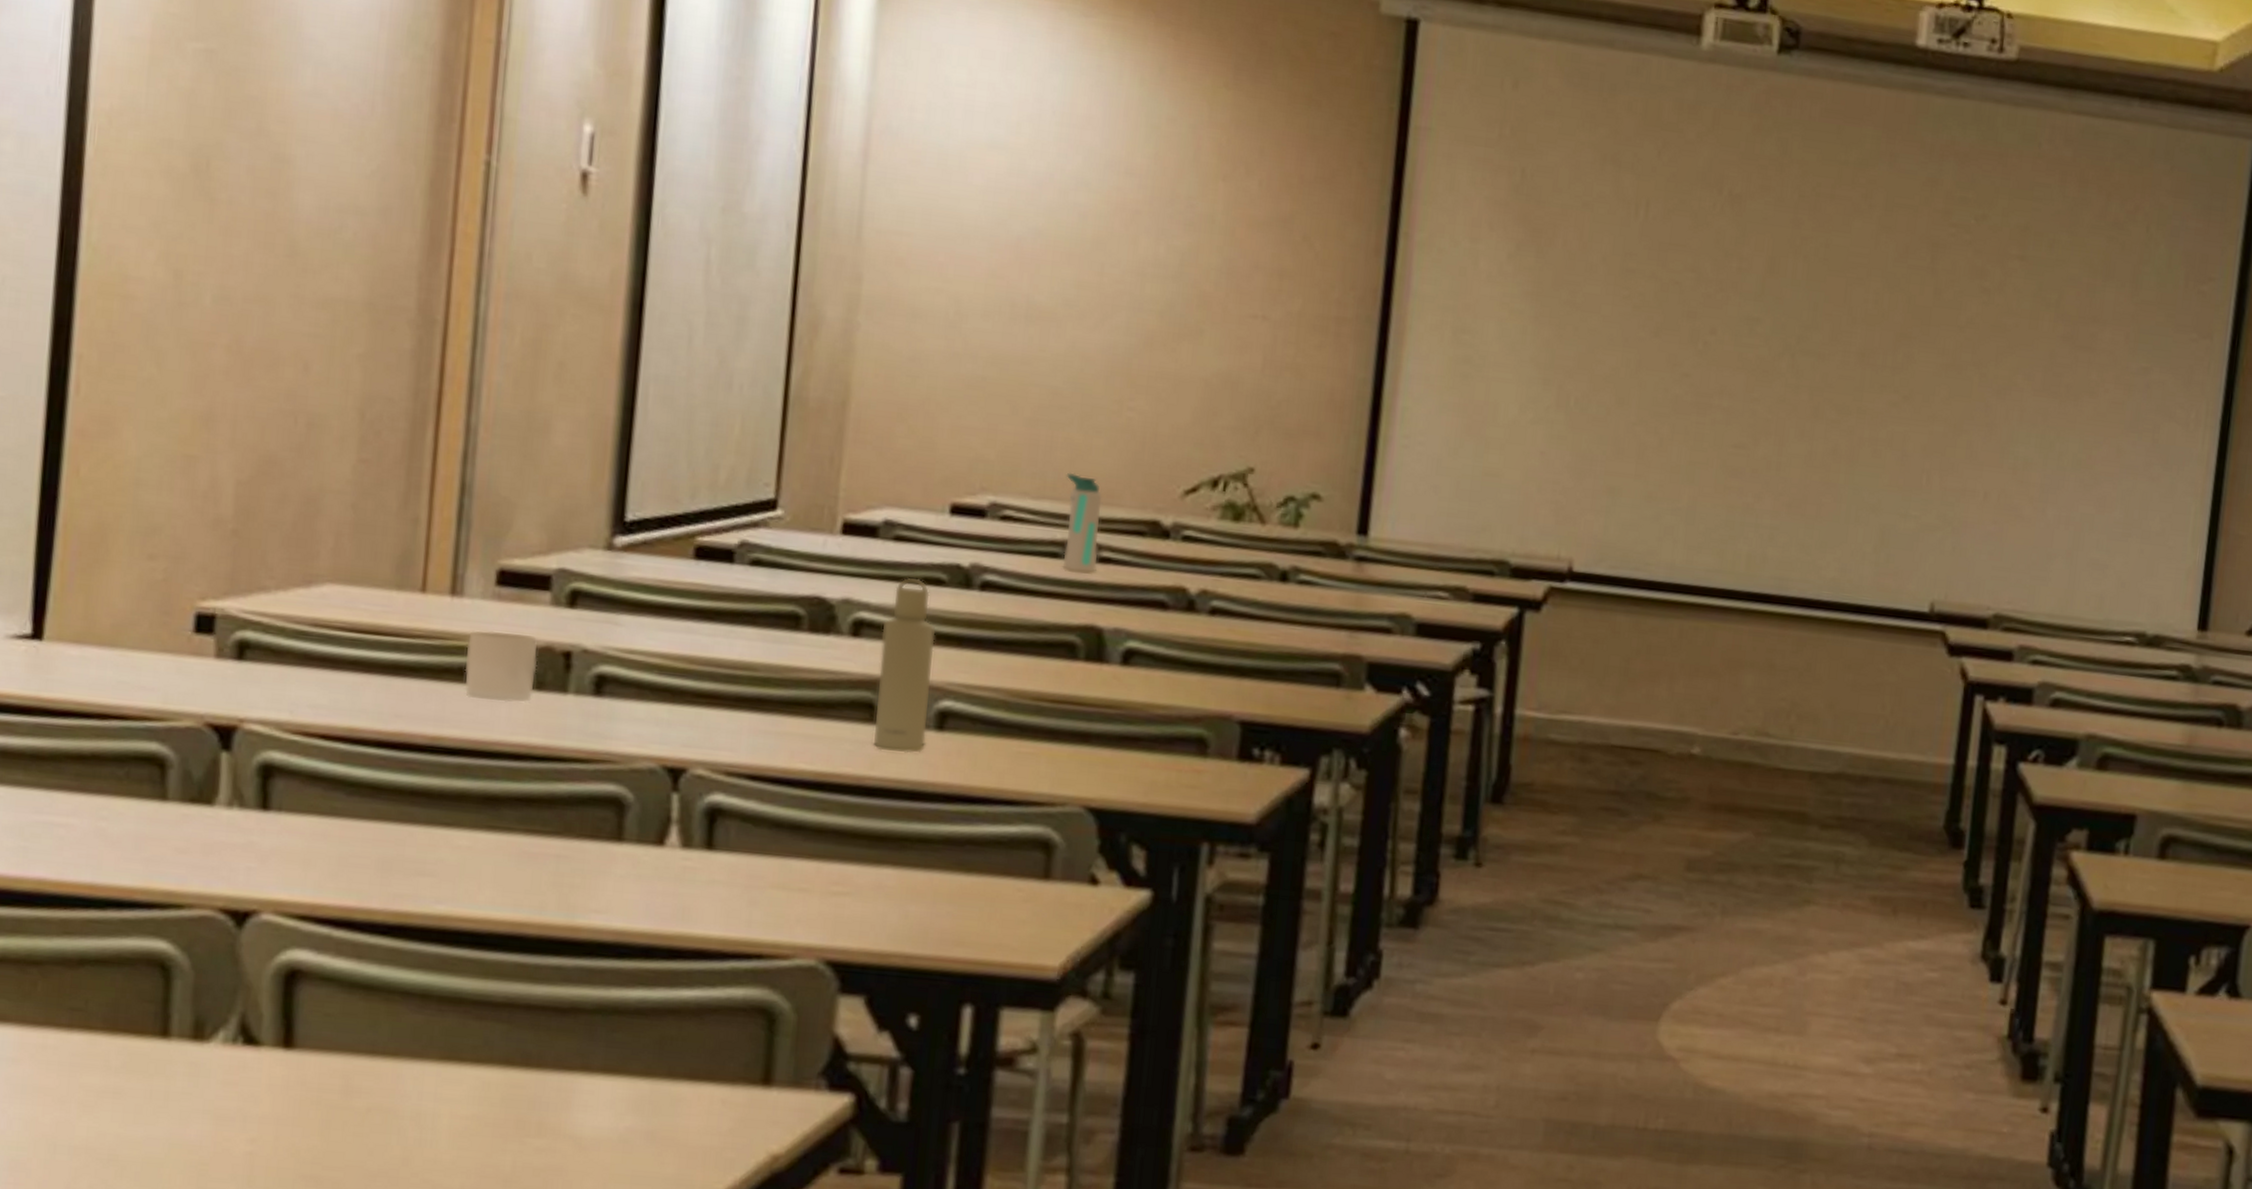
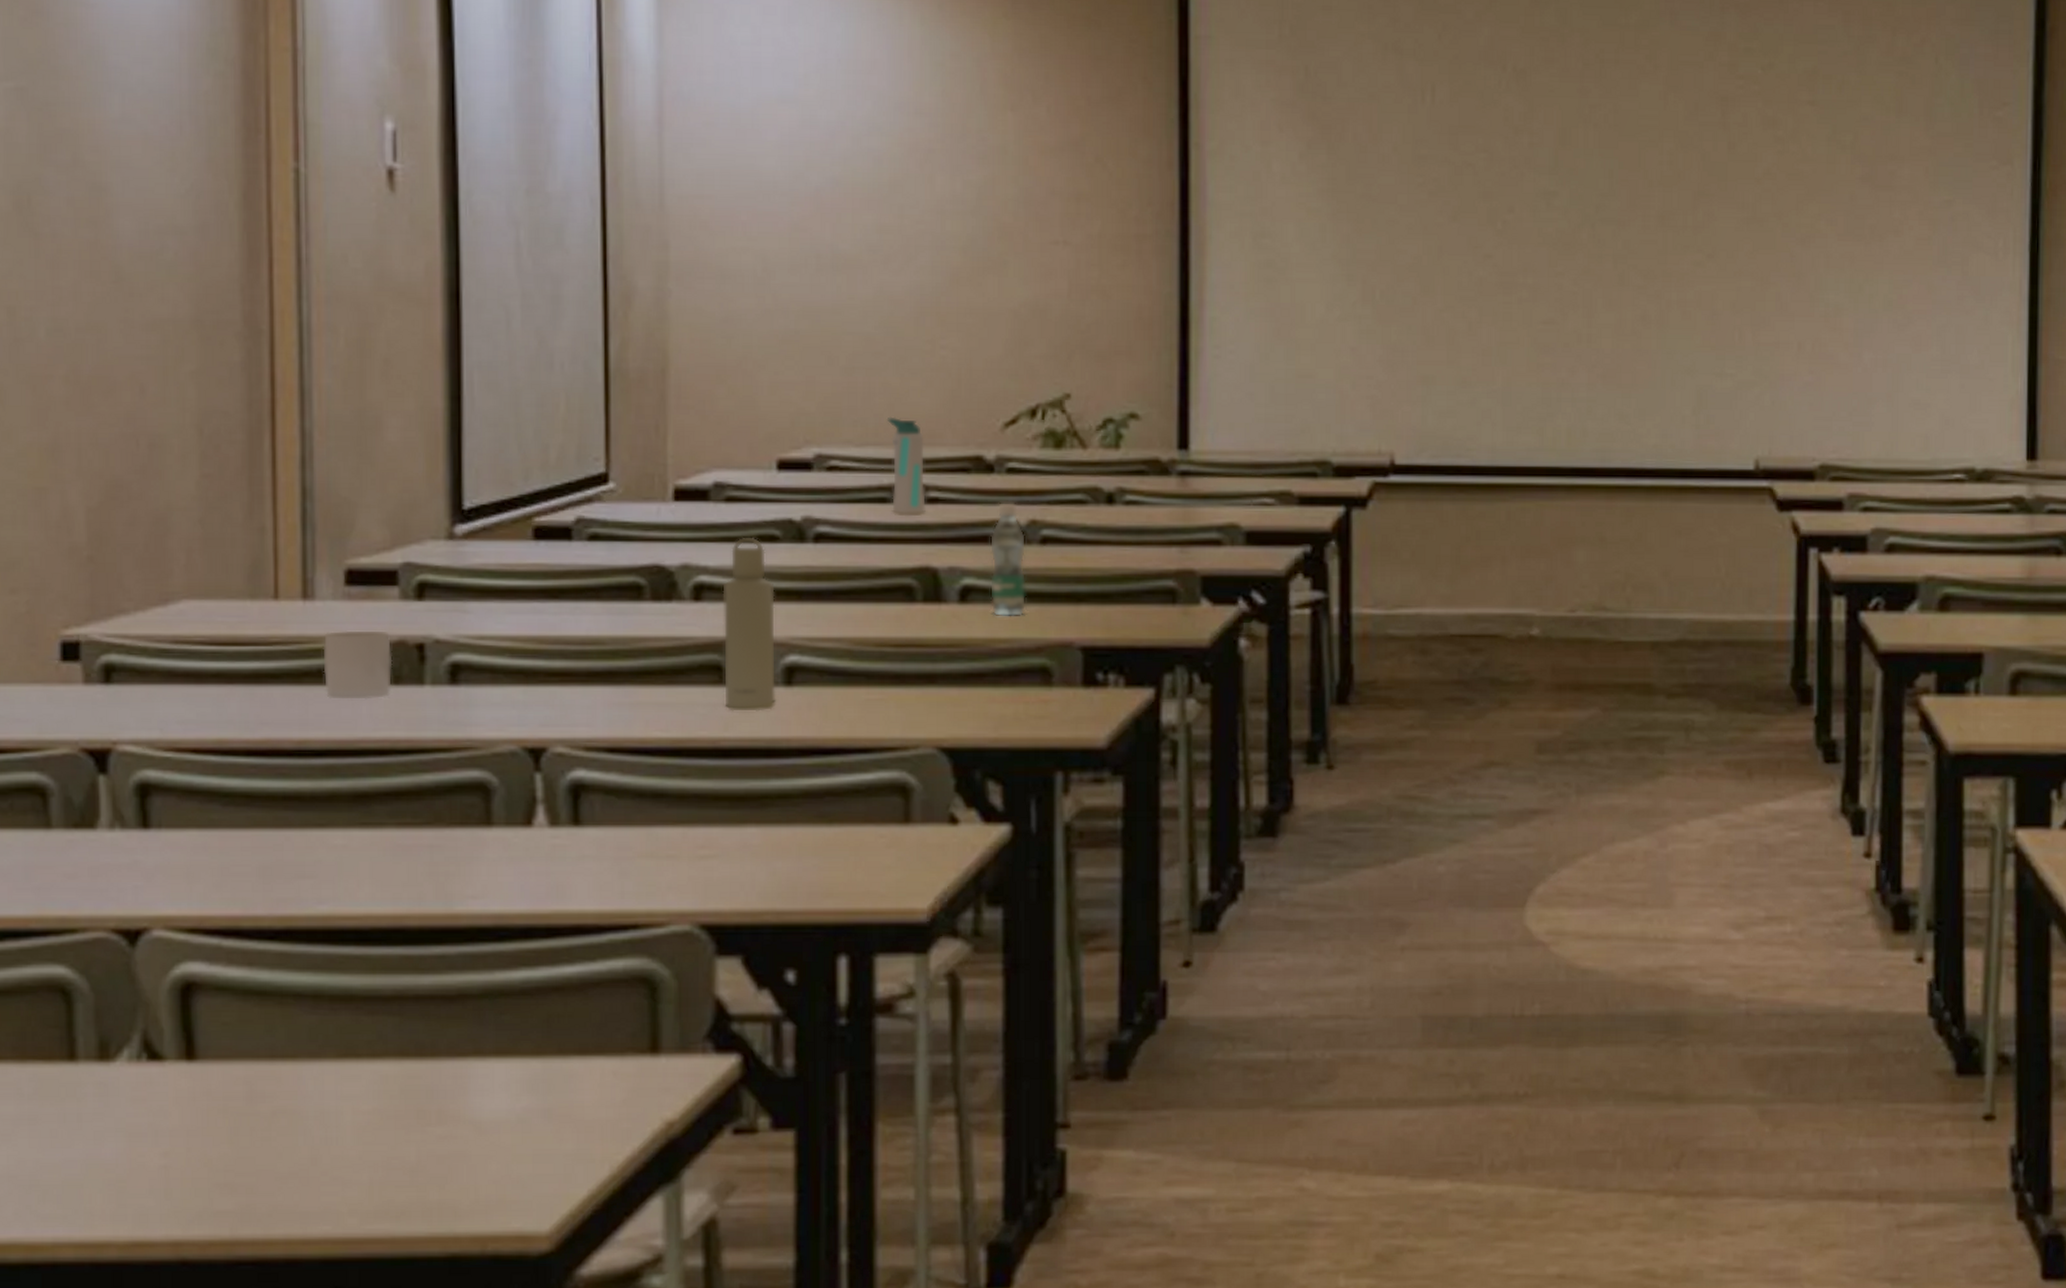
bottle: none [1152,568,1196,685] -> present [989,501,1027,617]

